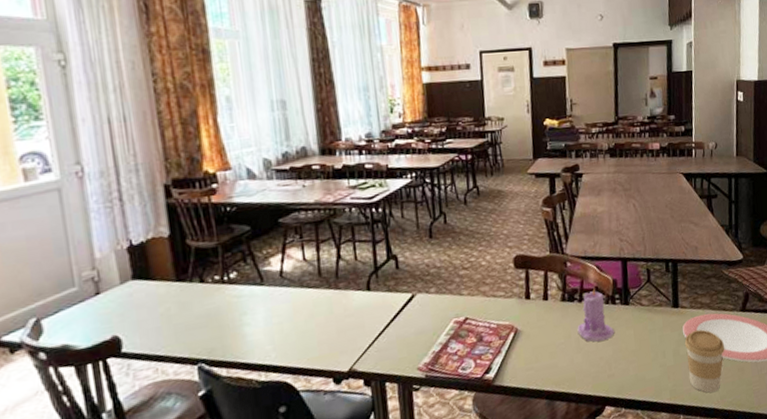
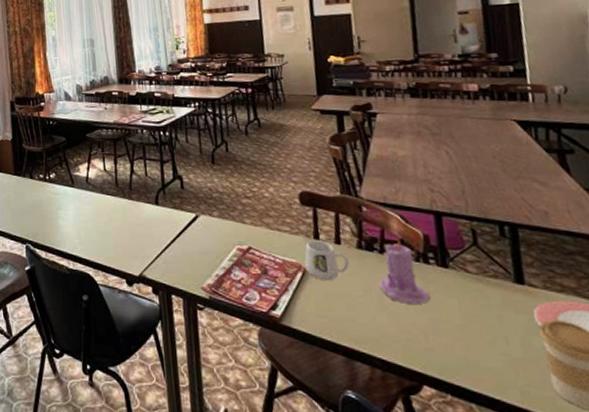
mug: none [516,299,555,336] -> present [304,240,350,280]

